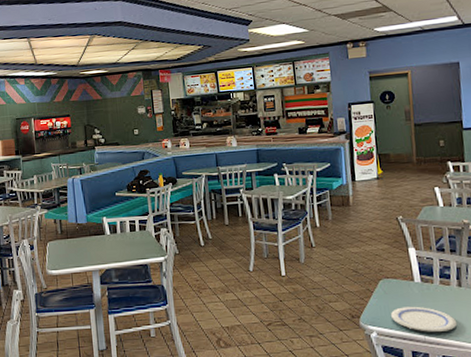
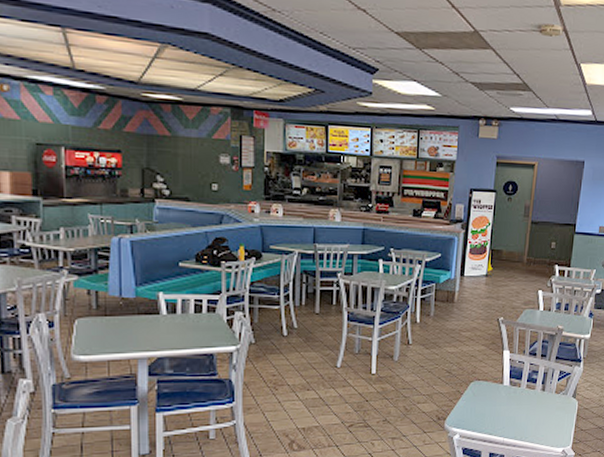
plate: present [391,306,457,332] -> none [476,409,535,435]

